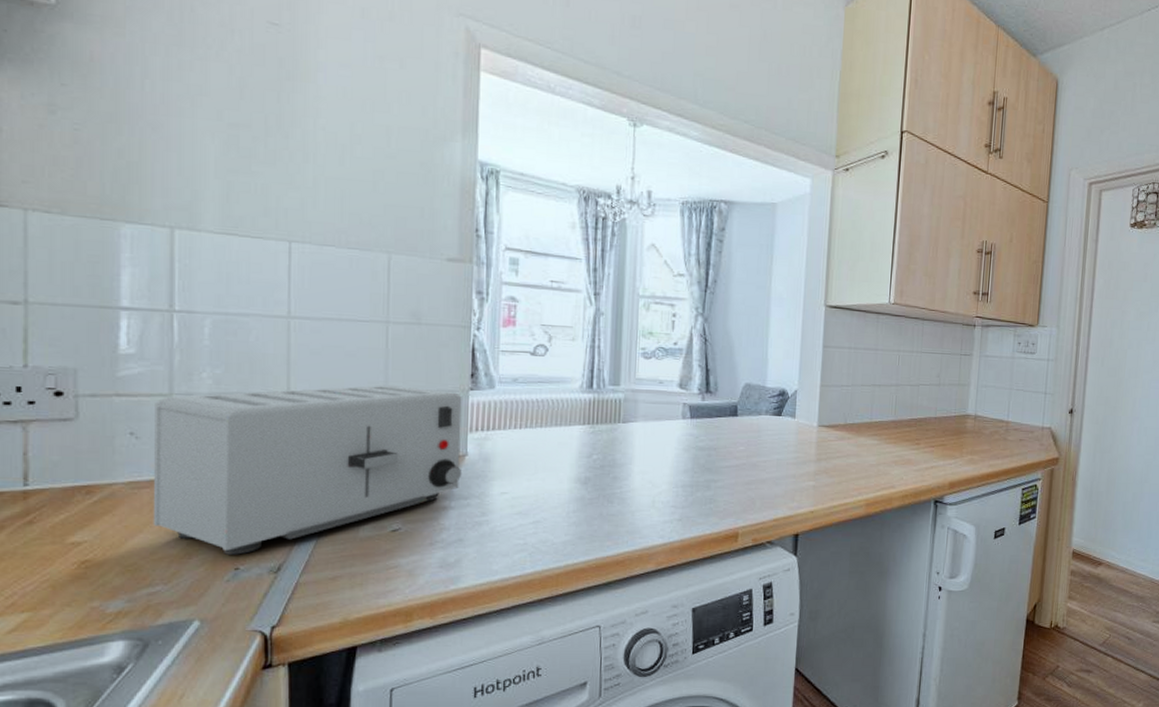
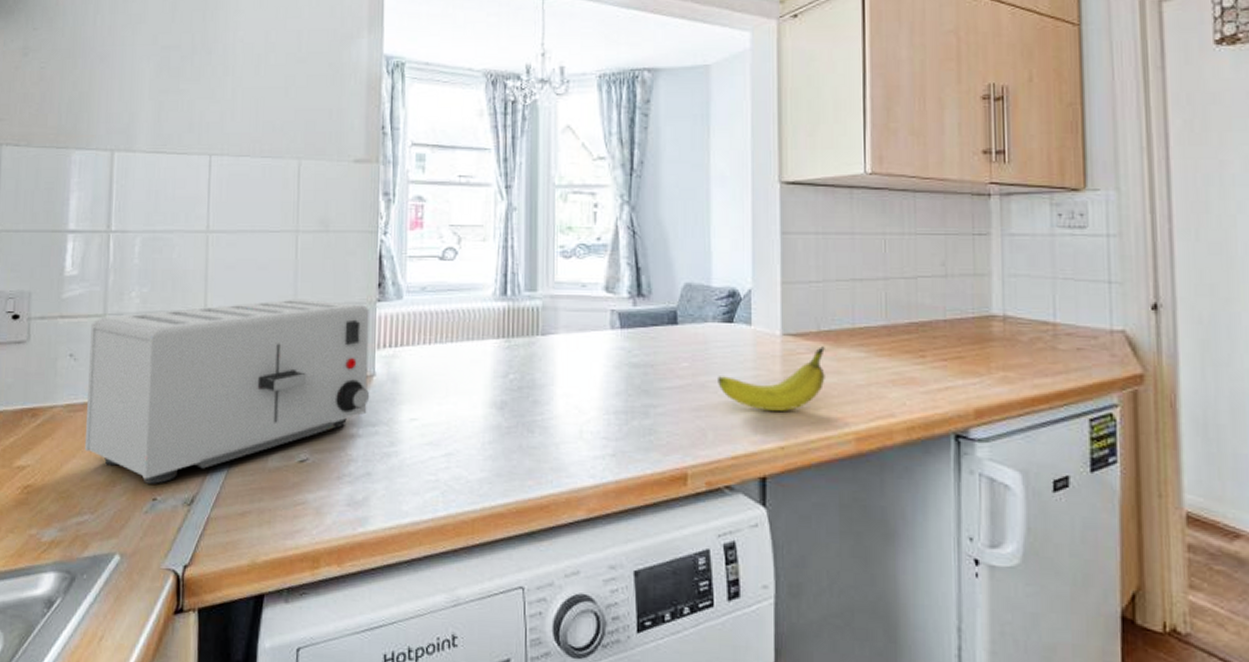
fruit: none [766,435,849,484] -> present [718,346,825,411]

